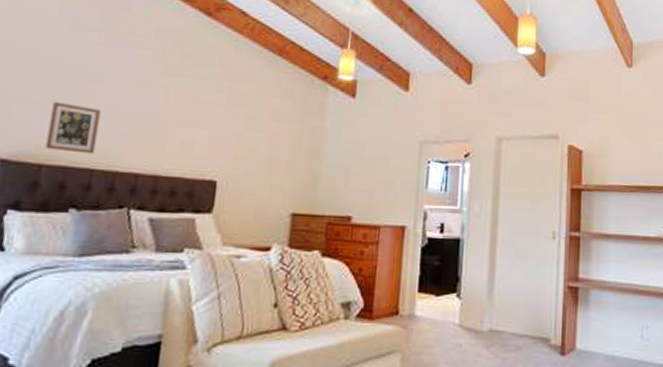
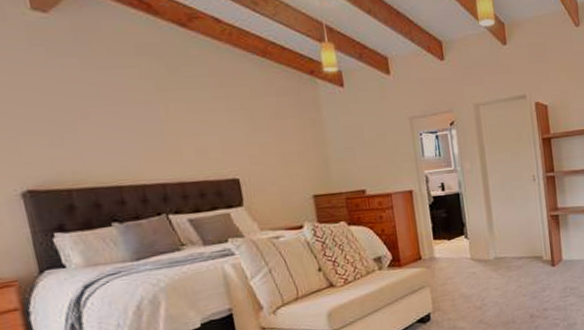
picture frame: present [45,102,102,154] -> none [59,130,117,175]

